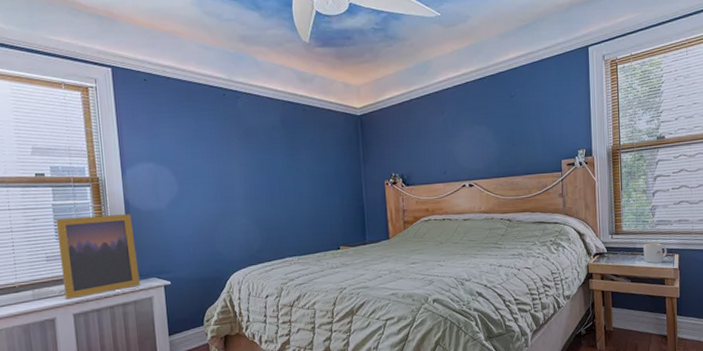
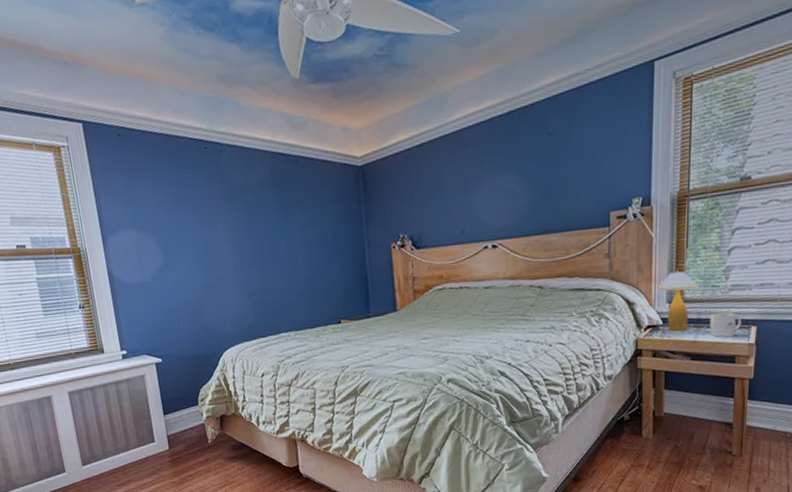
picture frame: present [56,214,140,300] -> none [41,287,131,377]
table lamp: none [600,206,633,258] -> present [656,268,700,332]

